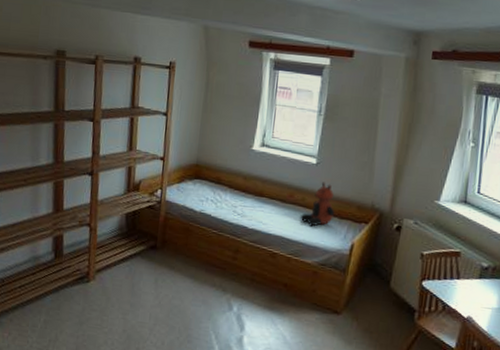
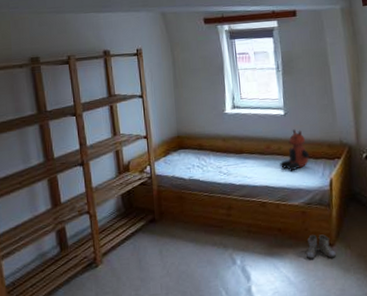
boots: none [307,297,341,327] -> present [305,234,336,260]

